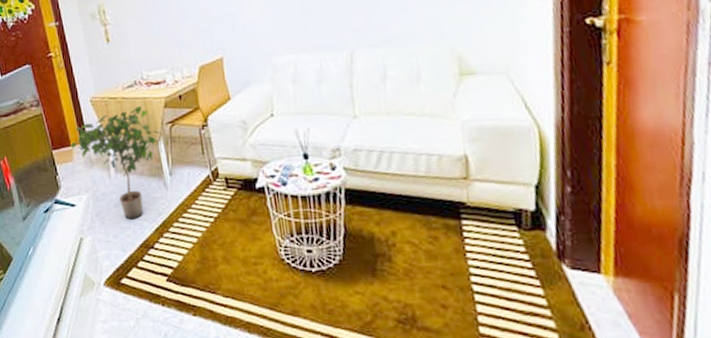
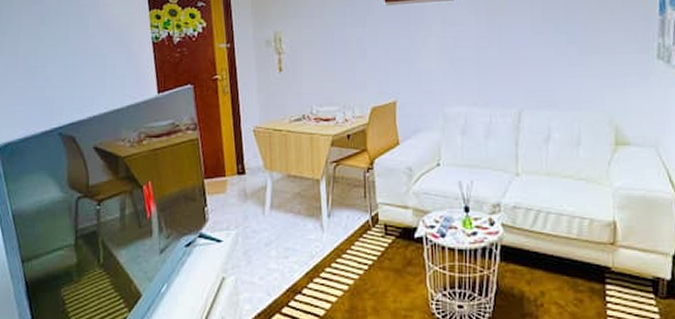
potted plant: present [70,106,161,220] -> none [224,142,324,261]

